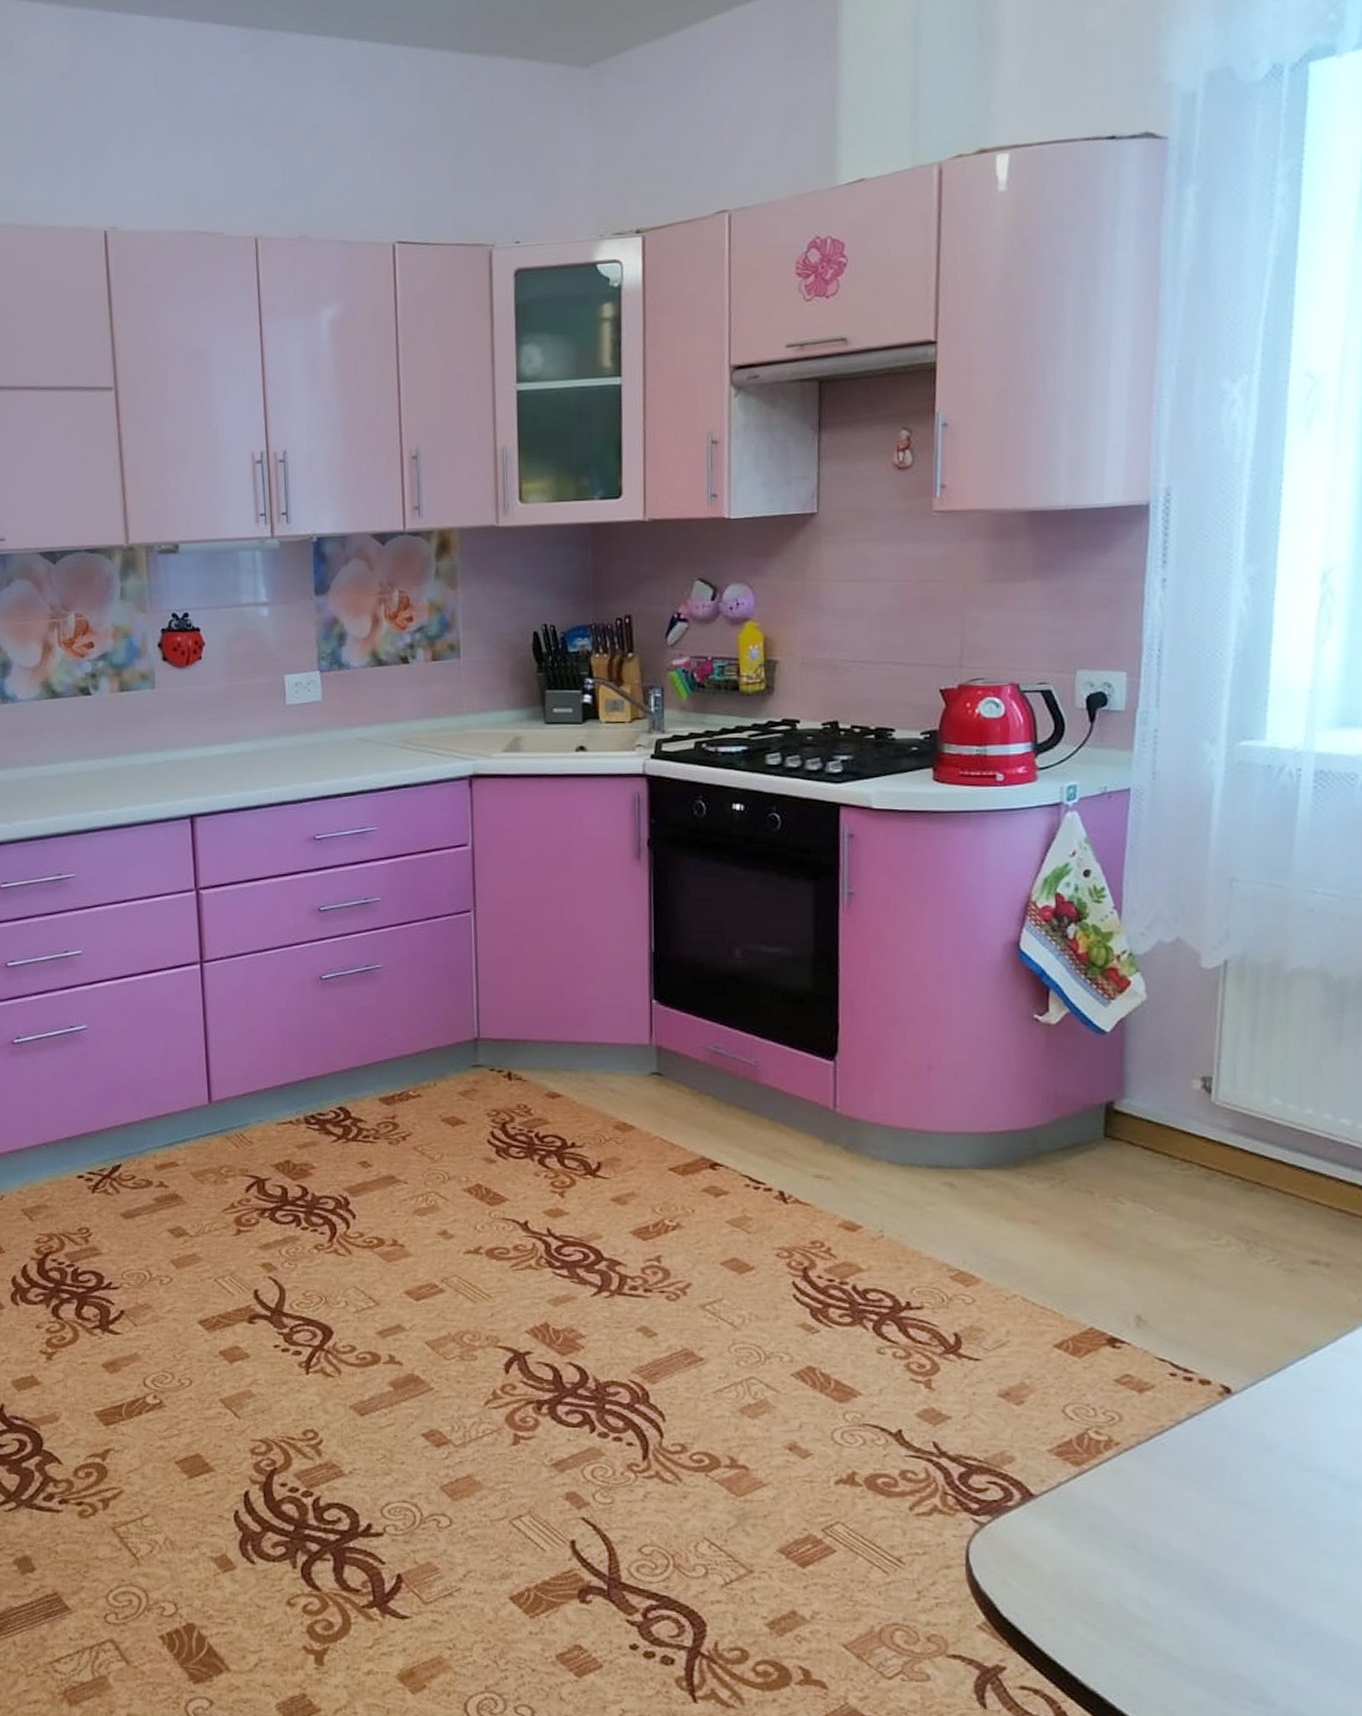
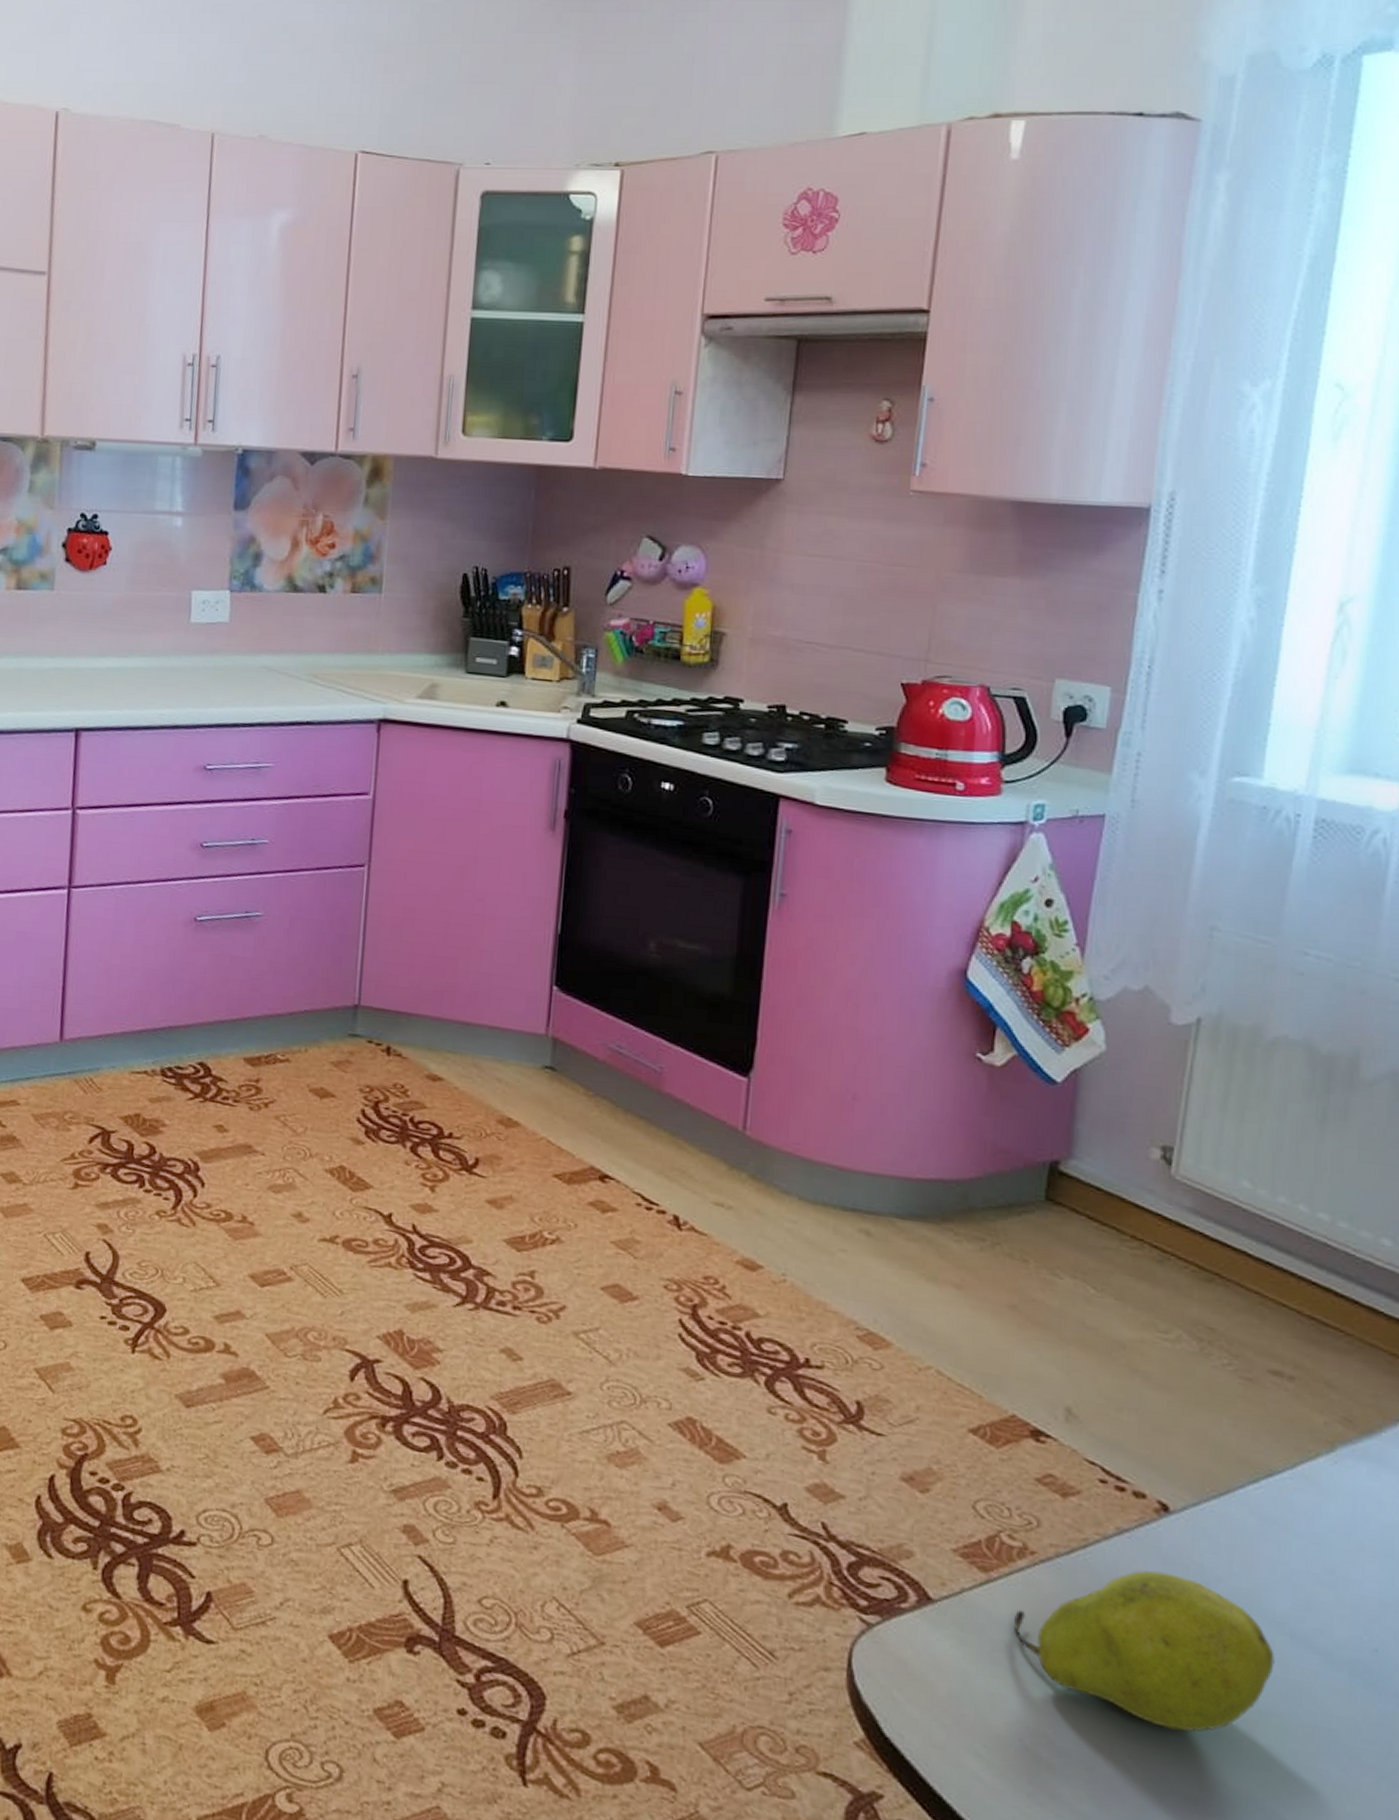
fruit: none [1106,1445,1330,1578] -> present [1014,1570,1275,1732]

